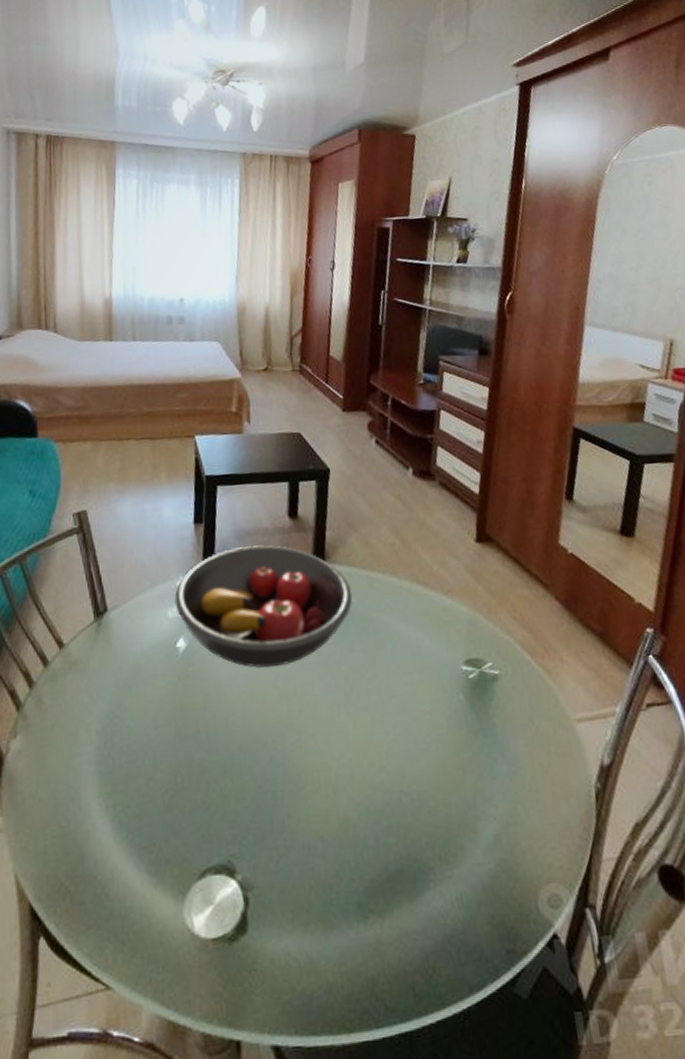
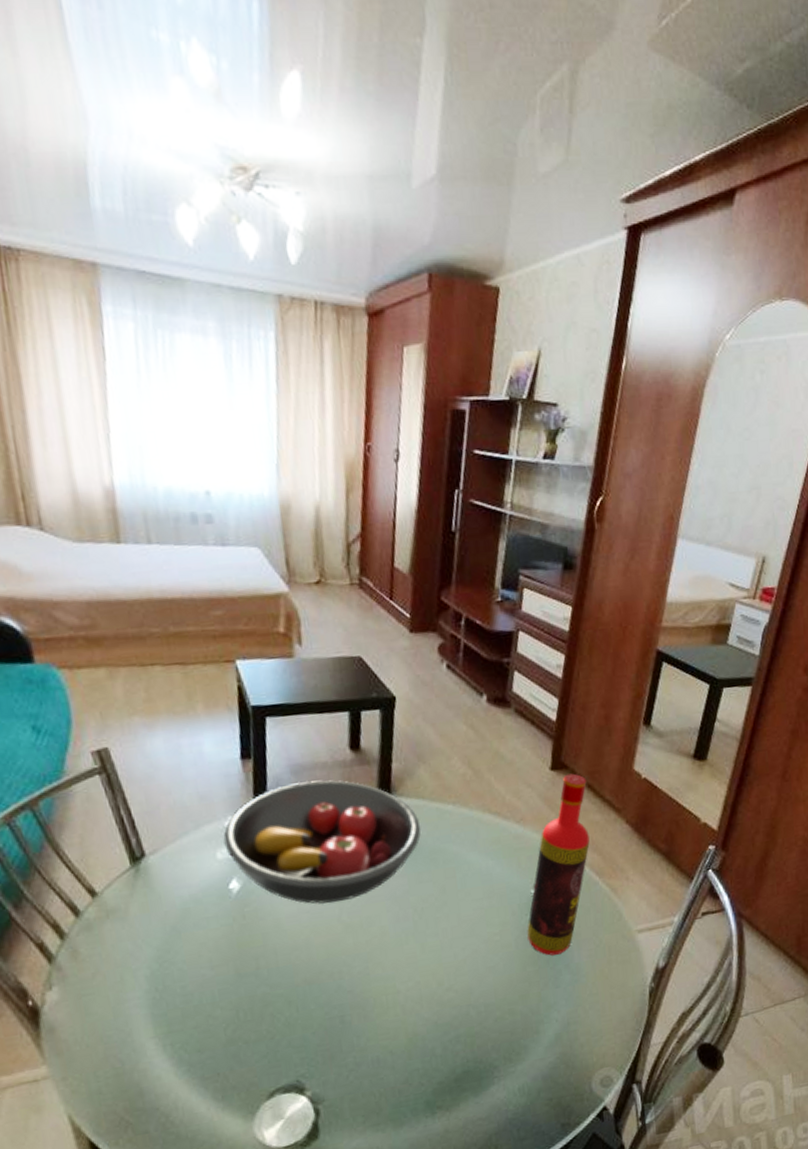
bottle: none [459,546,520,741] -> present [527,773,590,956]

